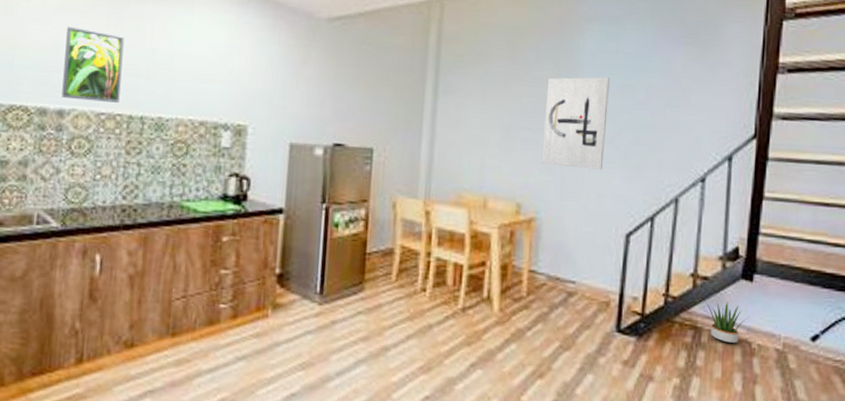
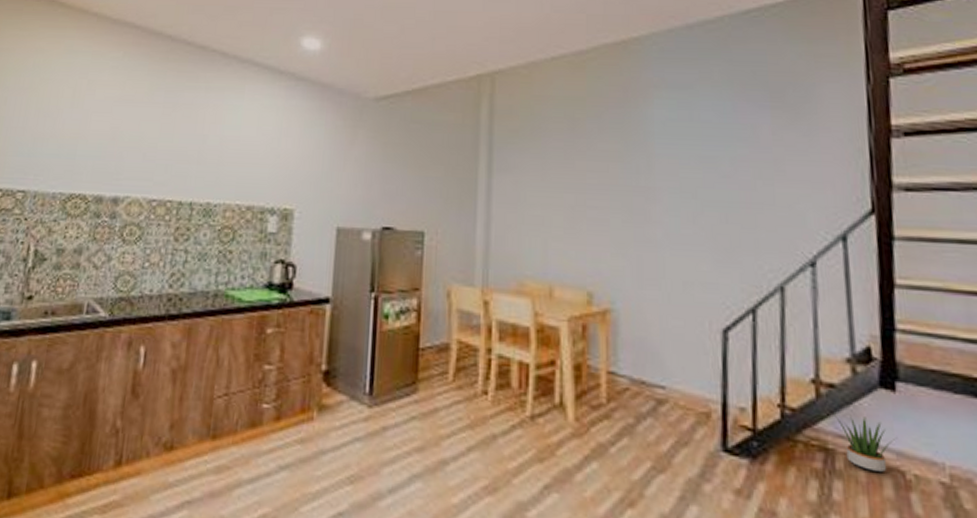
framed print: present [62,27,124,103] -> none [117,117,178,189]
wall art: present [541,77,610,170] -> none [613,148,687,253]

